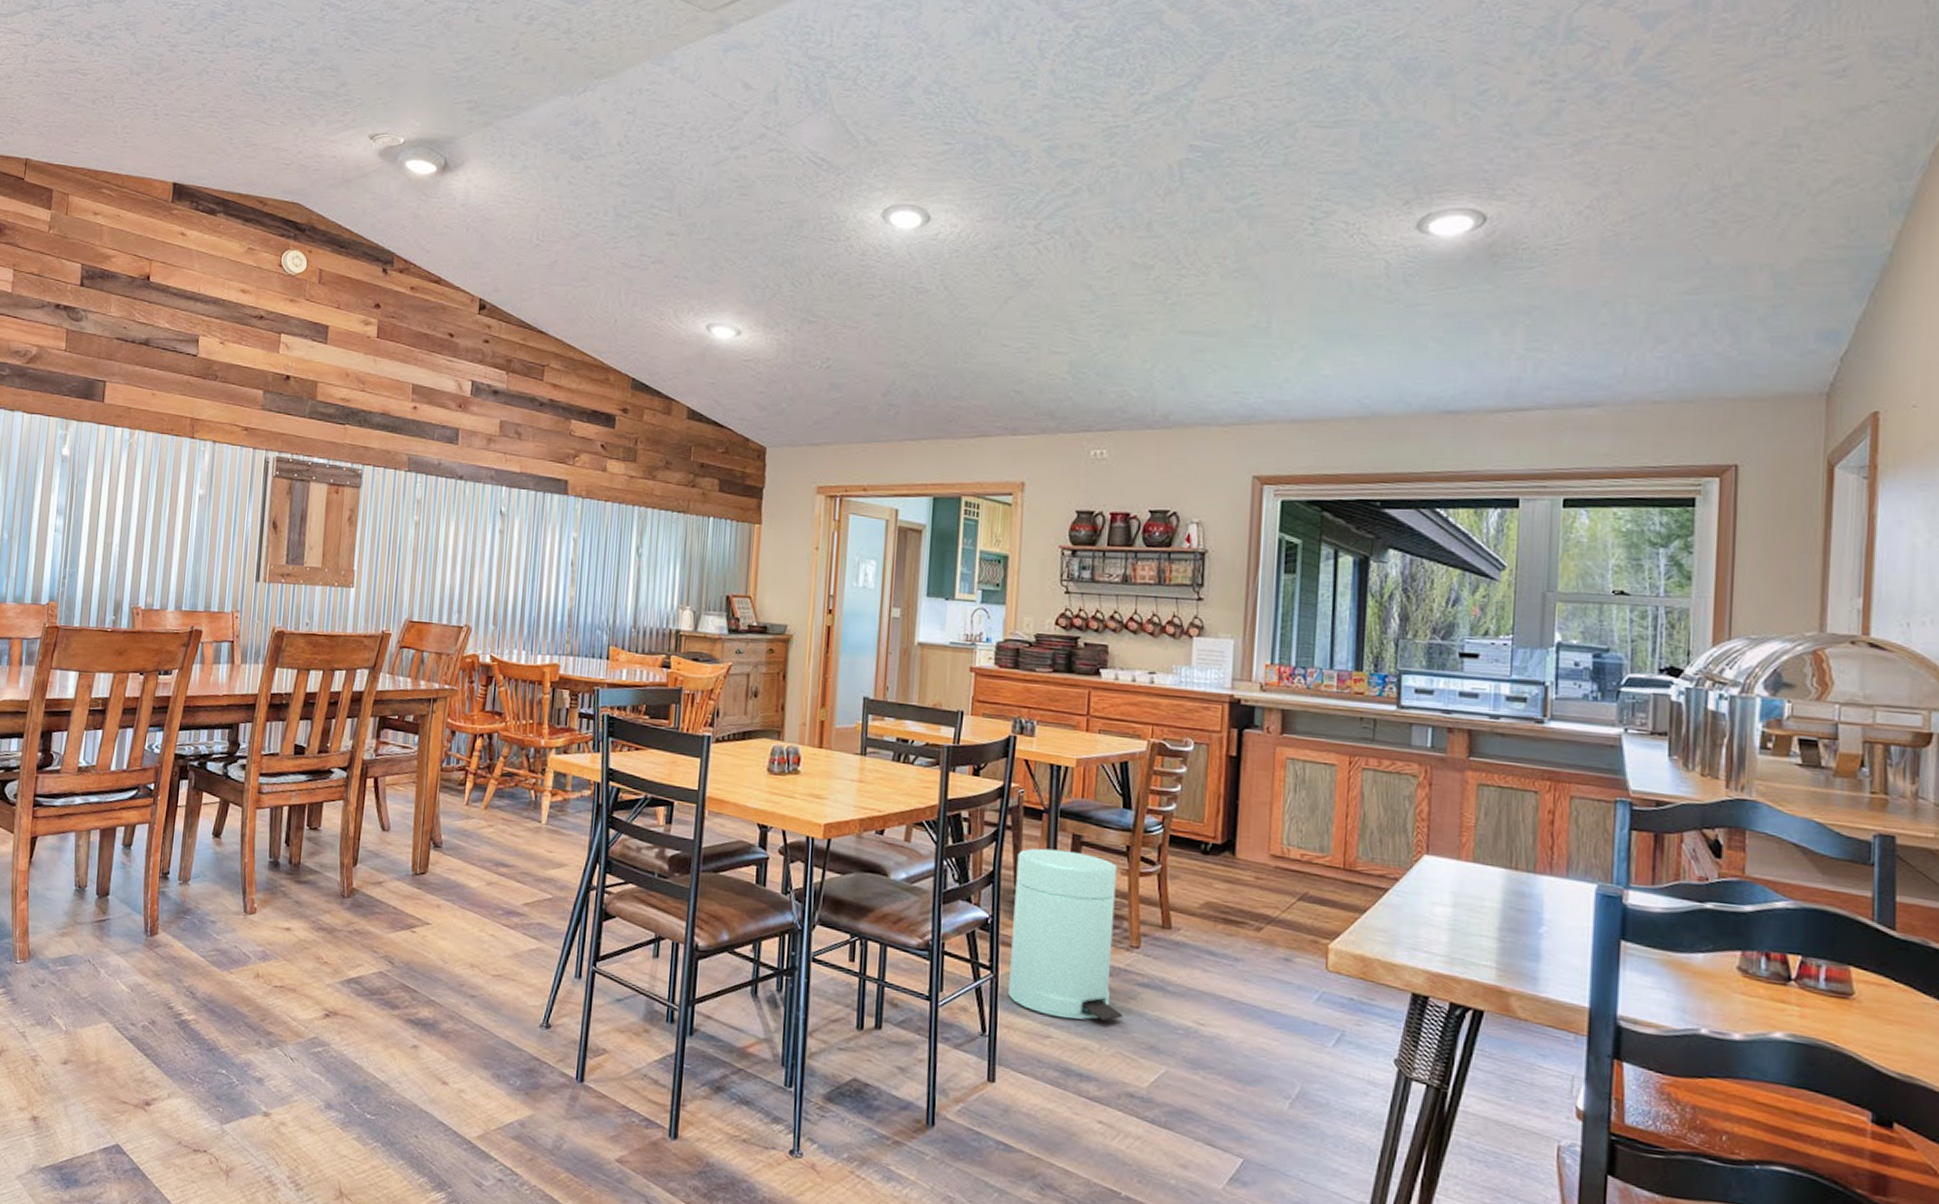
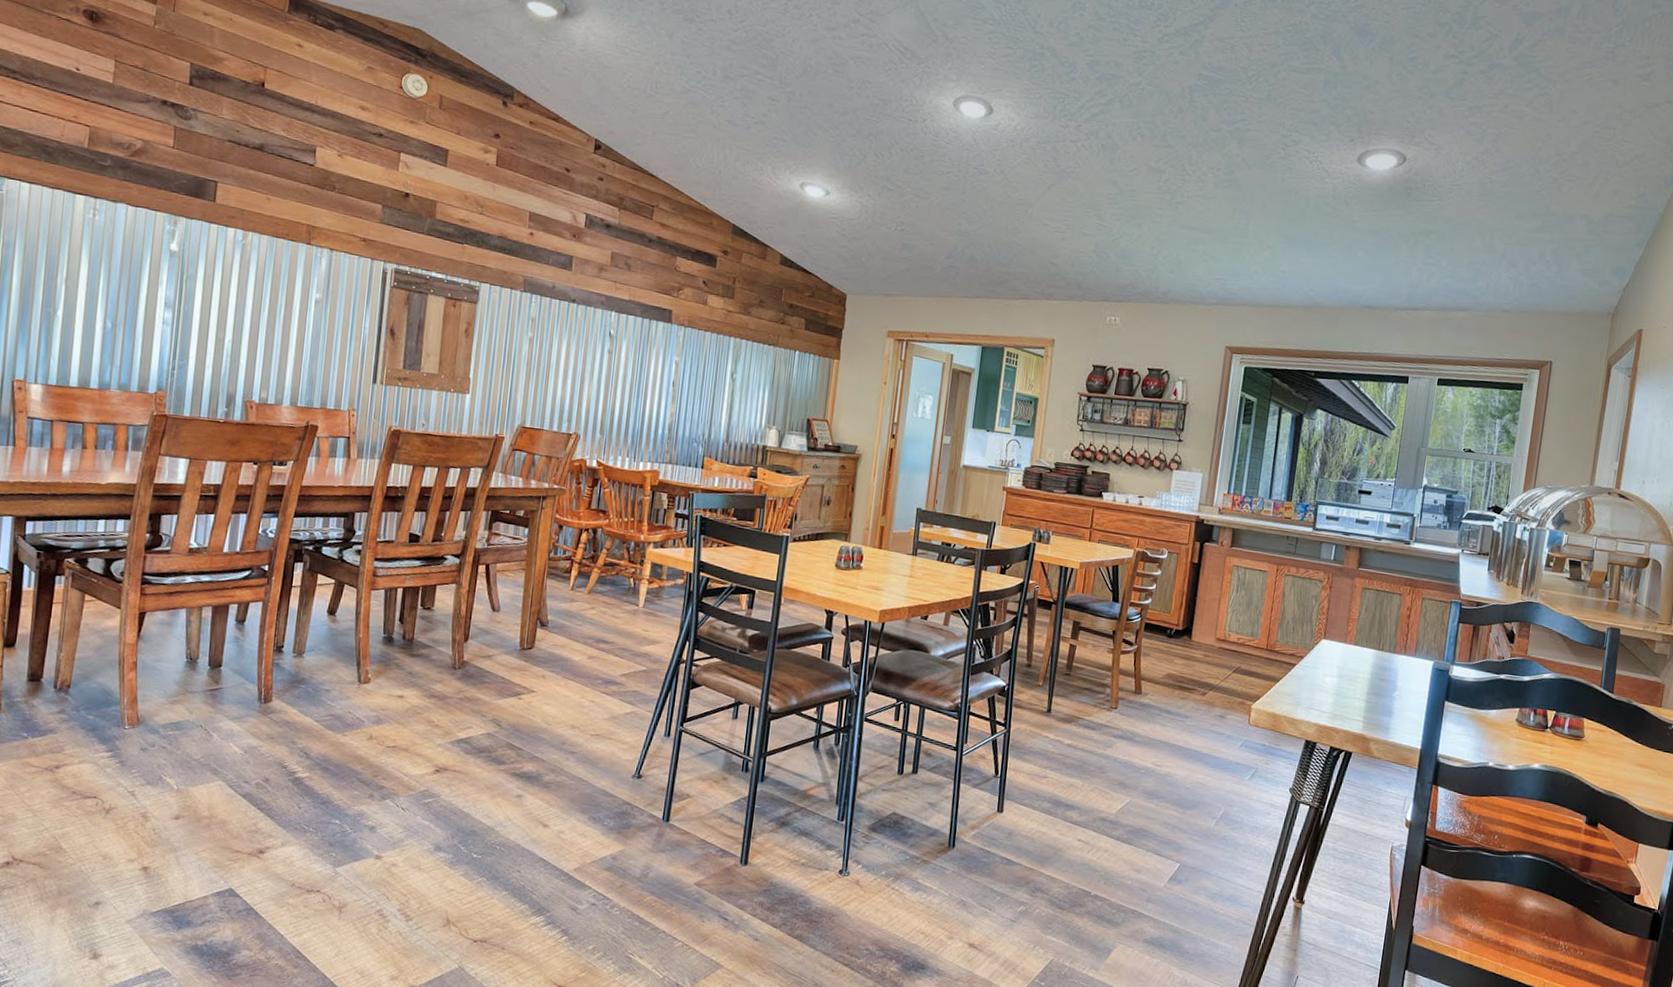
trash can: present [1008,848,1123,1021] -> none [1017,631,1105,764]

